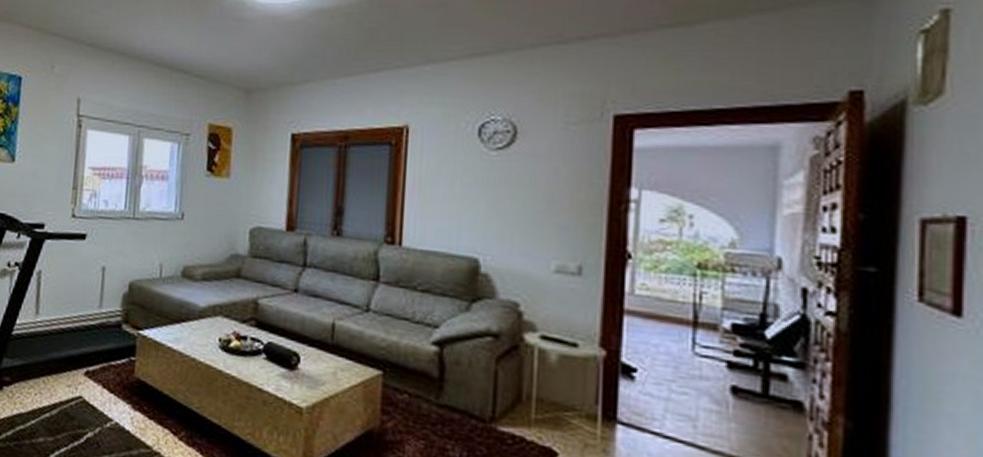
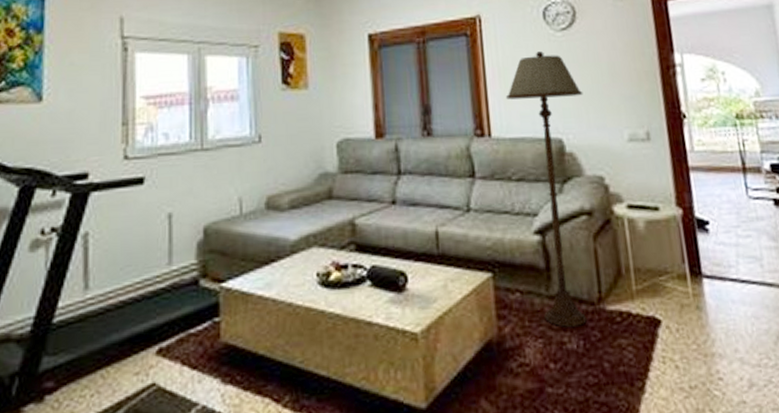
floor lamp: none [423,168,511,439] -> present [505,51,587,327]

